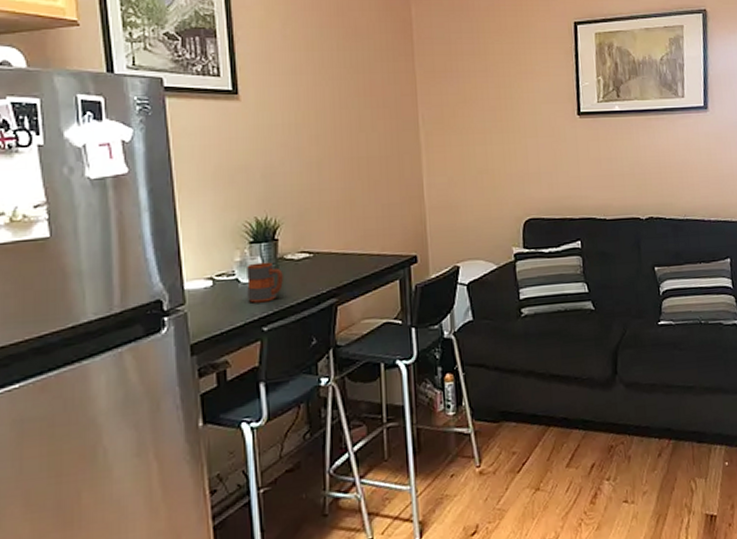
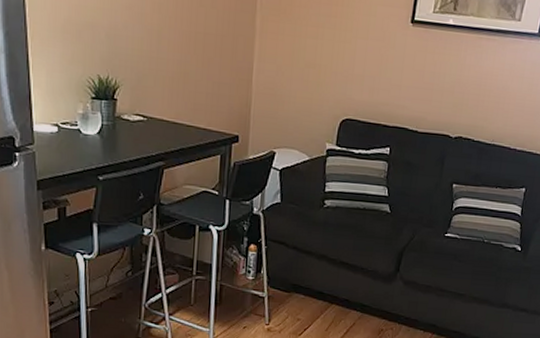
mug: present [247,262,283,303] -> none [87,117,119,155]

